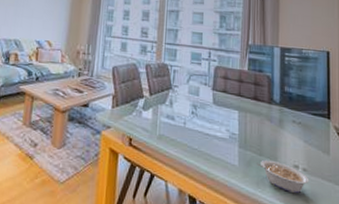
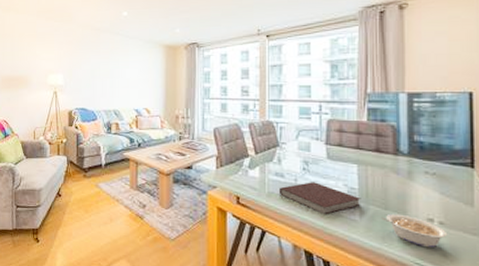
notebook: none [168,126,240,160] -> present [278,182,361,215]

